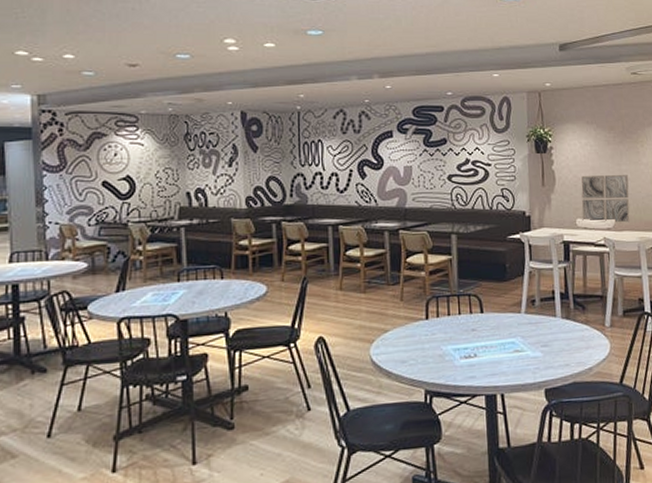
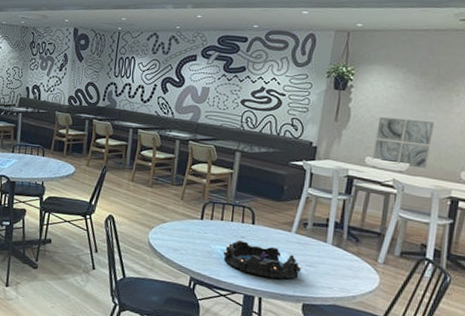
decorative bowl: none [456,333,537,371] -> present [223,240,301,279]

